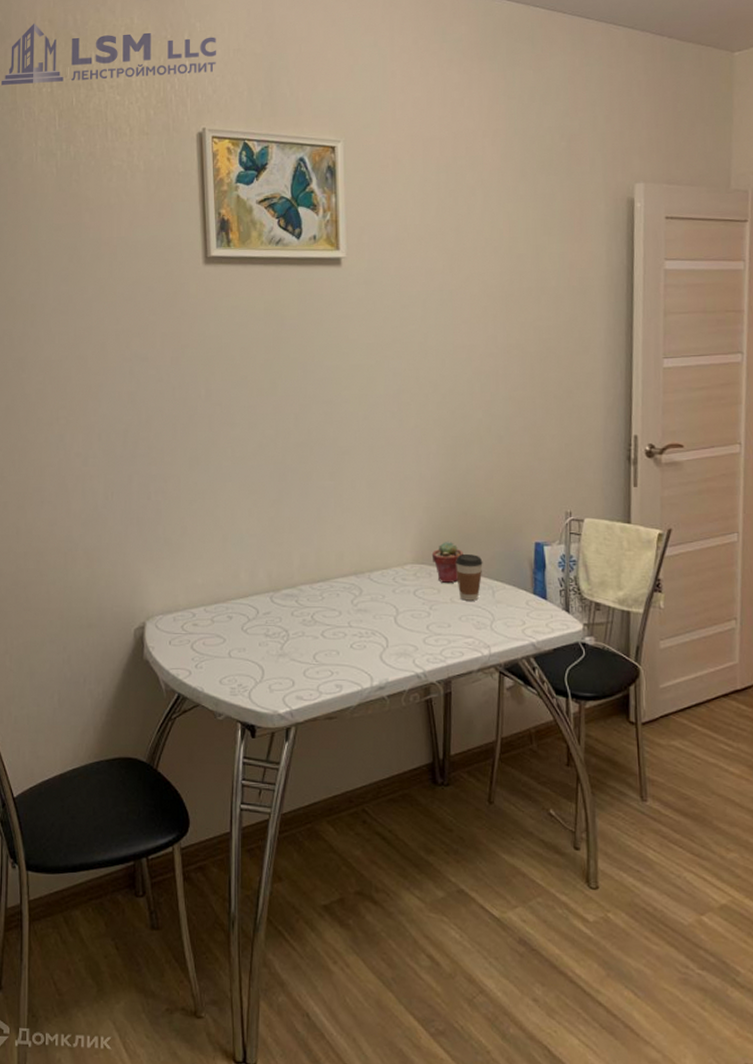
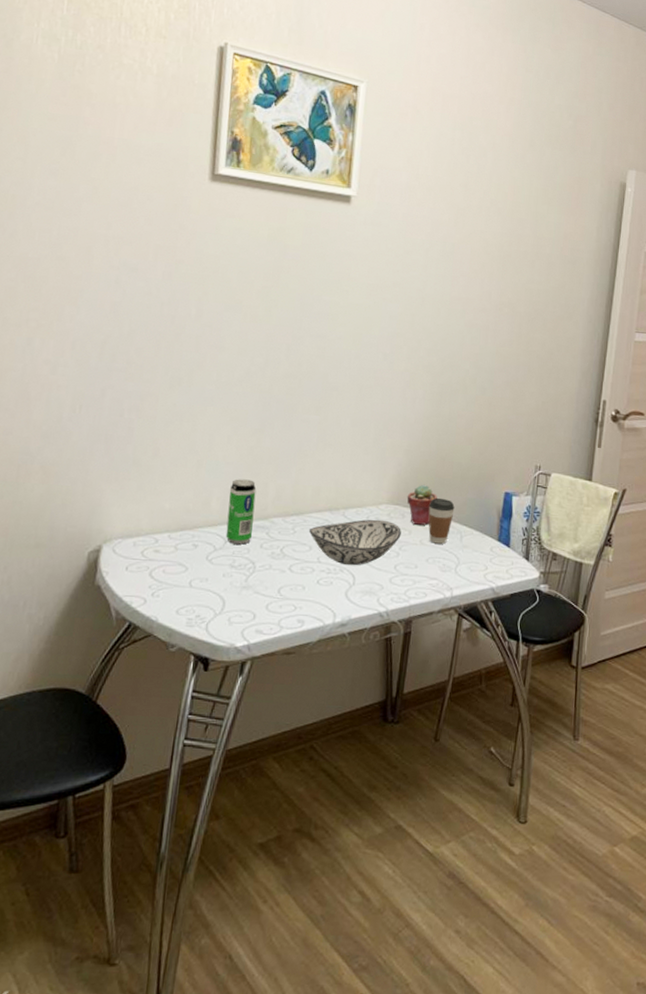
beverage can: none [256,550,282,614] -> present [225,479,257,545]
decorative bowl: none [337,580,430,628] -> present [309,519,401,566]

